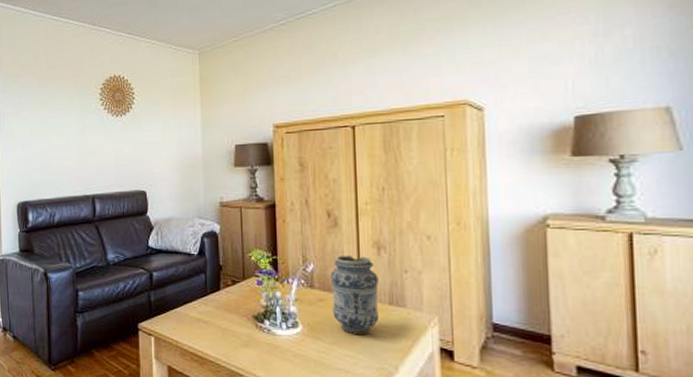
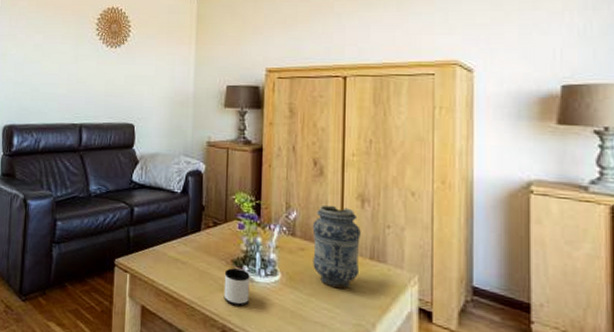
mug: none [246,324,273,360] -> present [223,268,250,307]

